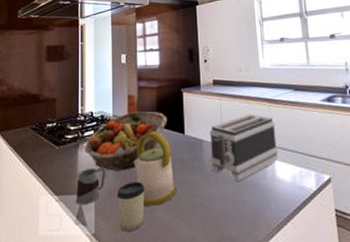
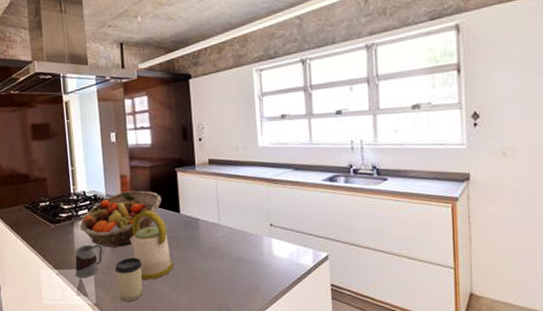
toaster: present [209,114,279,182] -> none [205,193,276,259]

